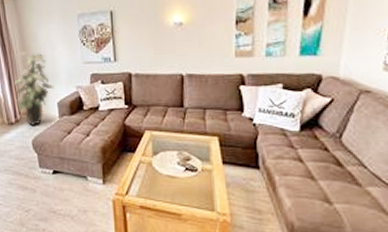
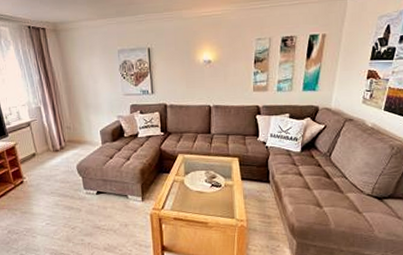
indoor plant: present [13,52,54,125] -> none [58,84,97,152]

